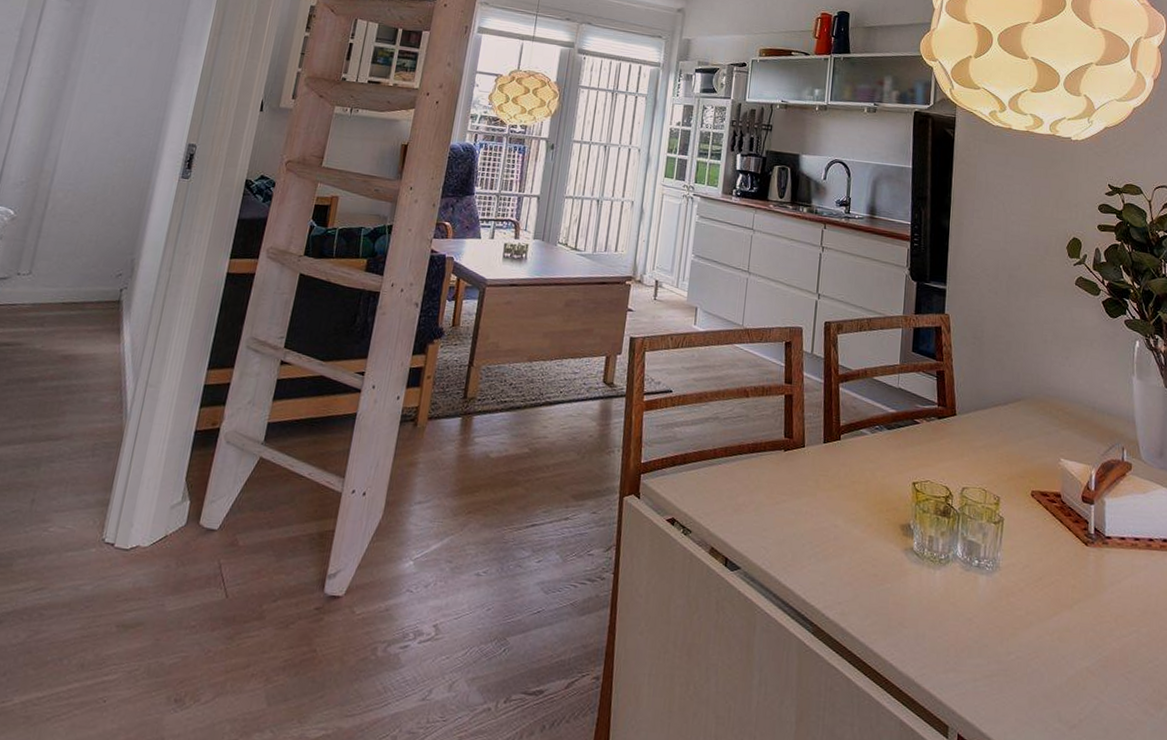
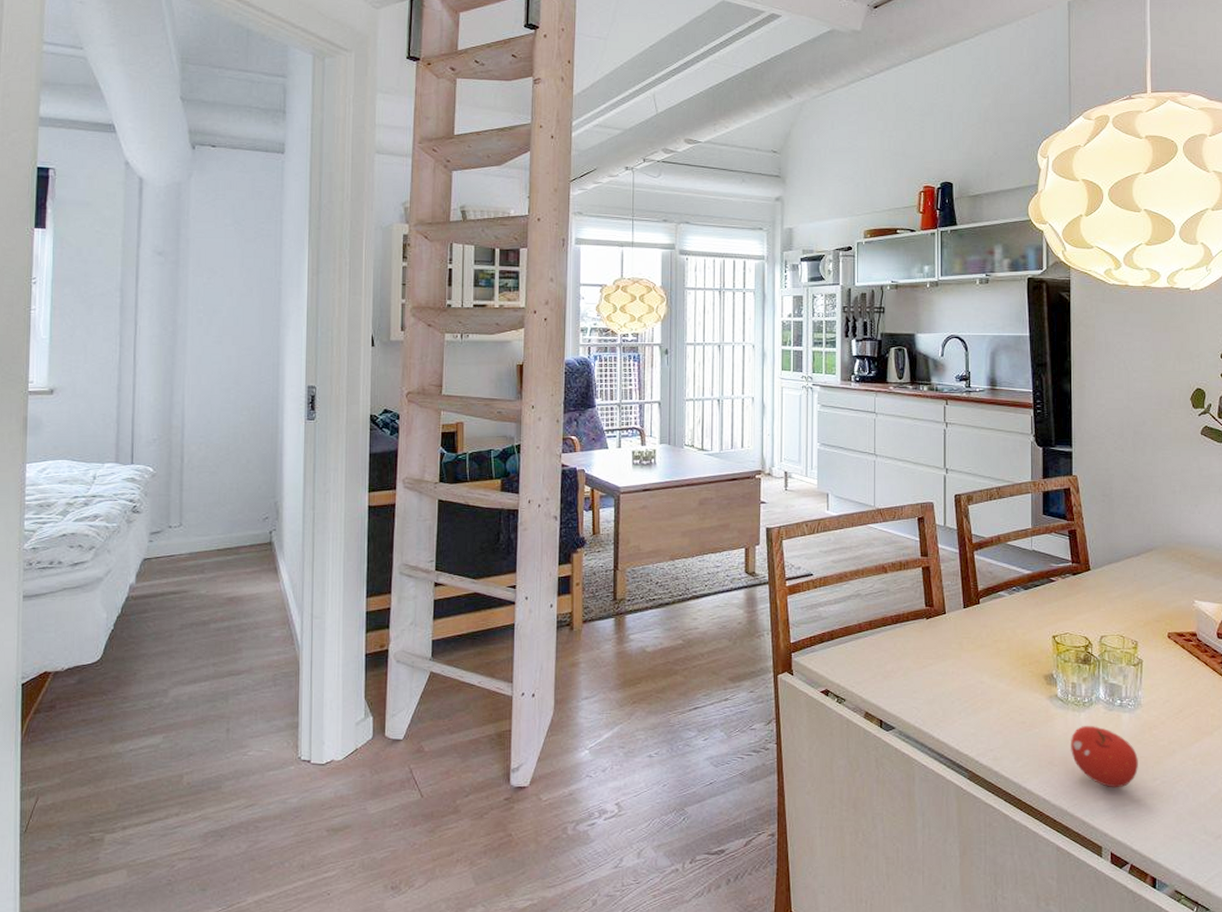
fruit: none [923,584,993,660] -> present [1071,725,1138,788]

